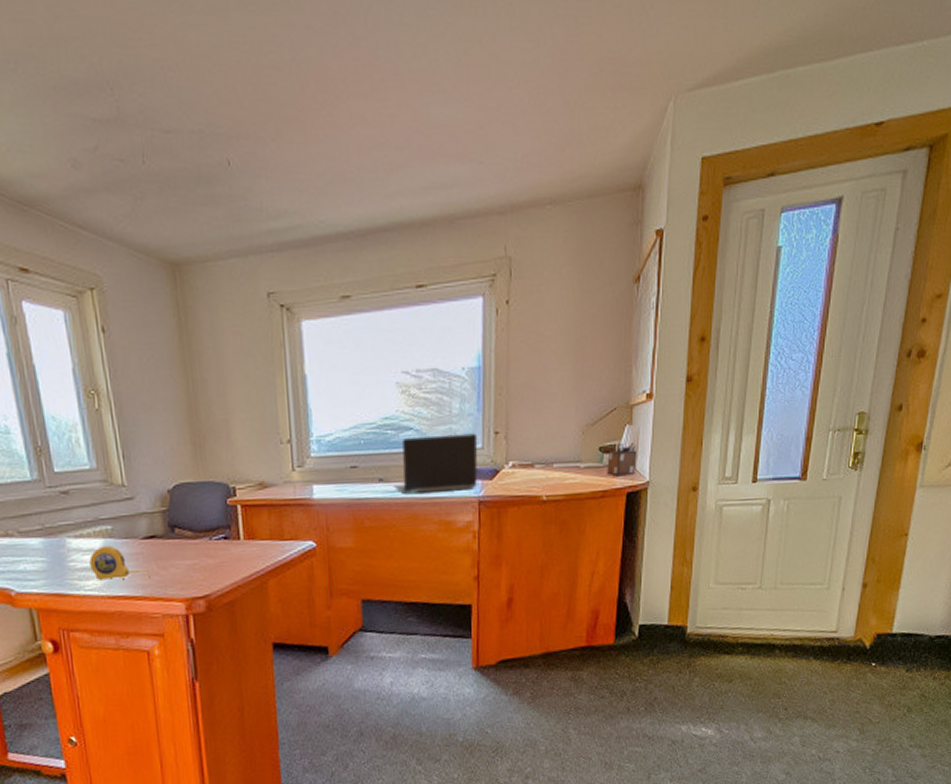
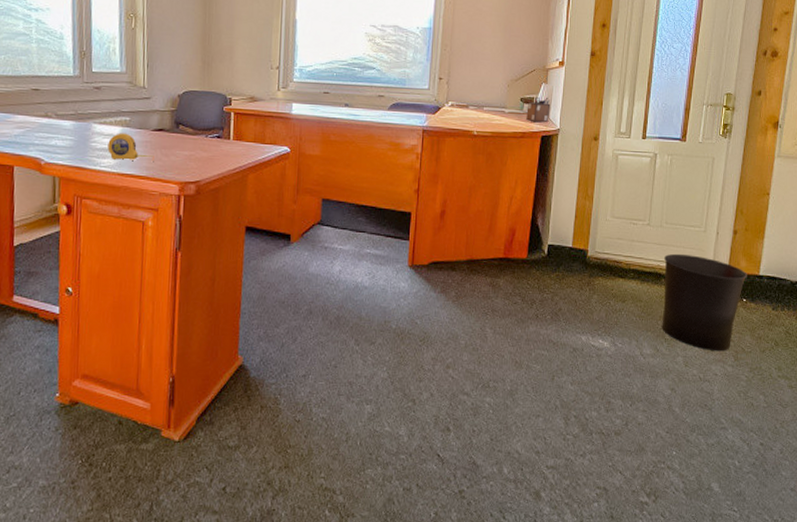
laptop computer: present [393,433,478,495] -> none [356,75,426,120]
waste bin: none [775,618,878,726] -> present [662,253,747,350]

